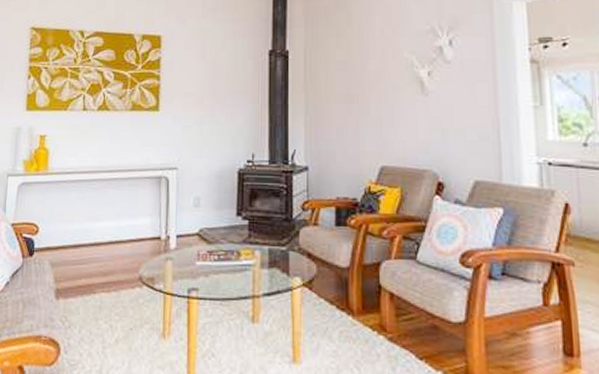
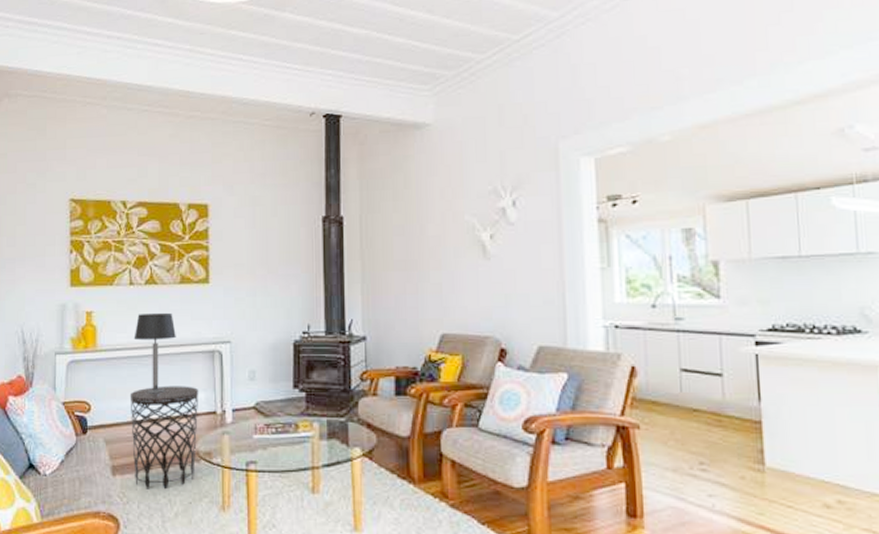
side table: none [77,210,145,314] -> present [130,386,199,490]
table lamp: none [84,138,125,218] -> present [133,312,176,394]

